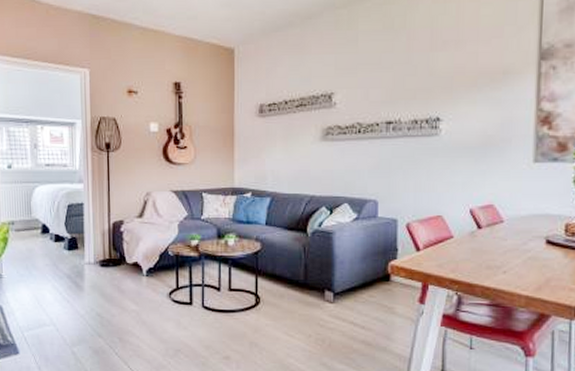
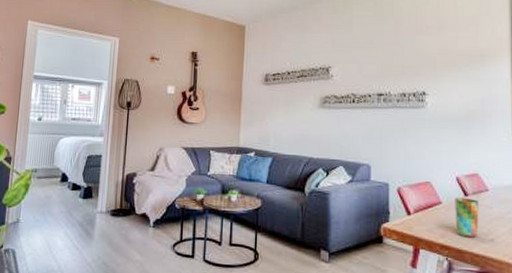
cup: none [466,230,493,271] -> present [455,197,479,238]

